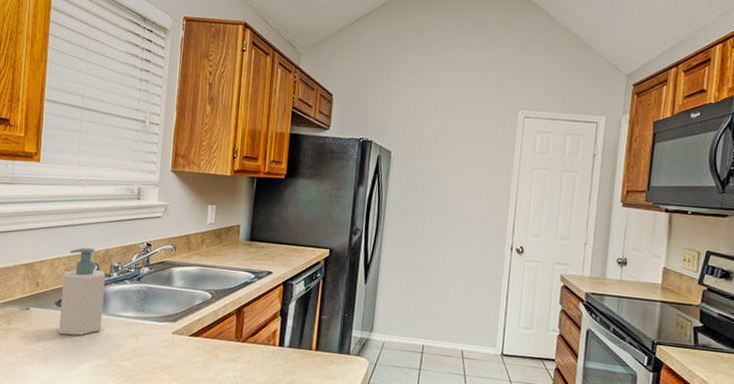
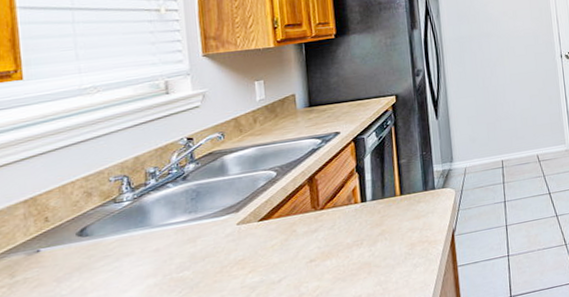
soap bottle: present [59,247,106,336] -> none [81,160,145,268]

